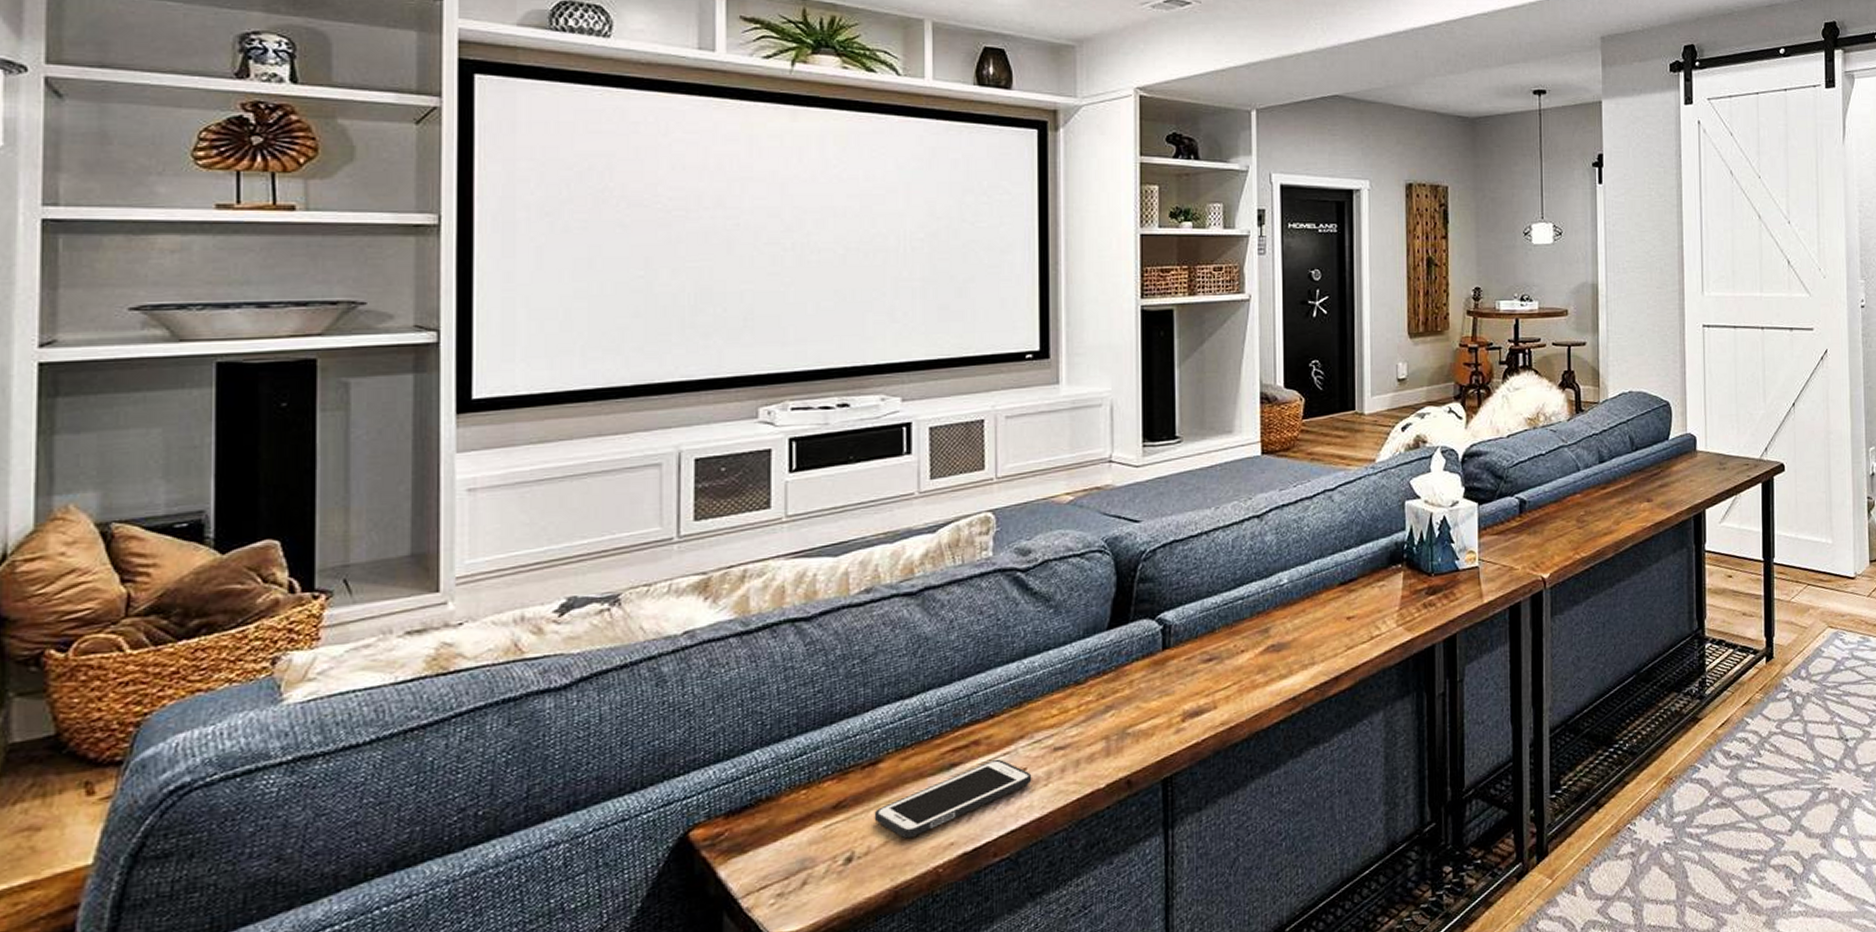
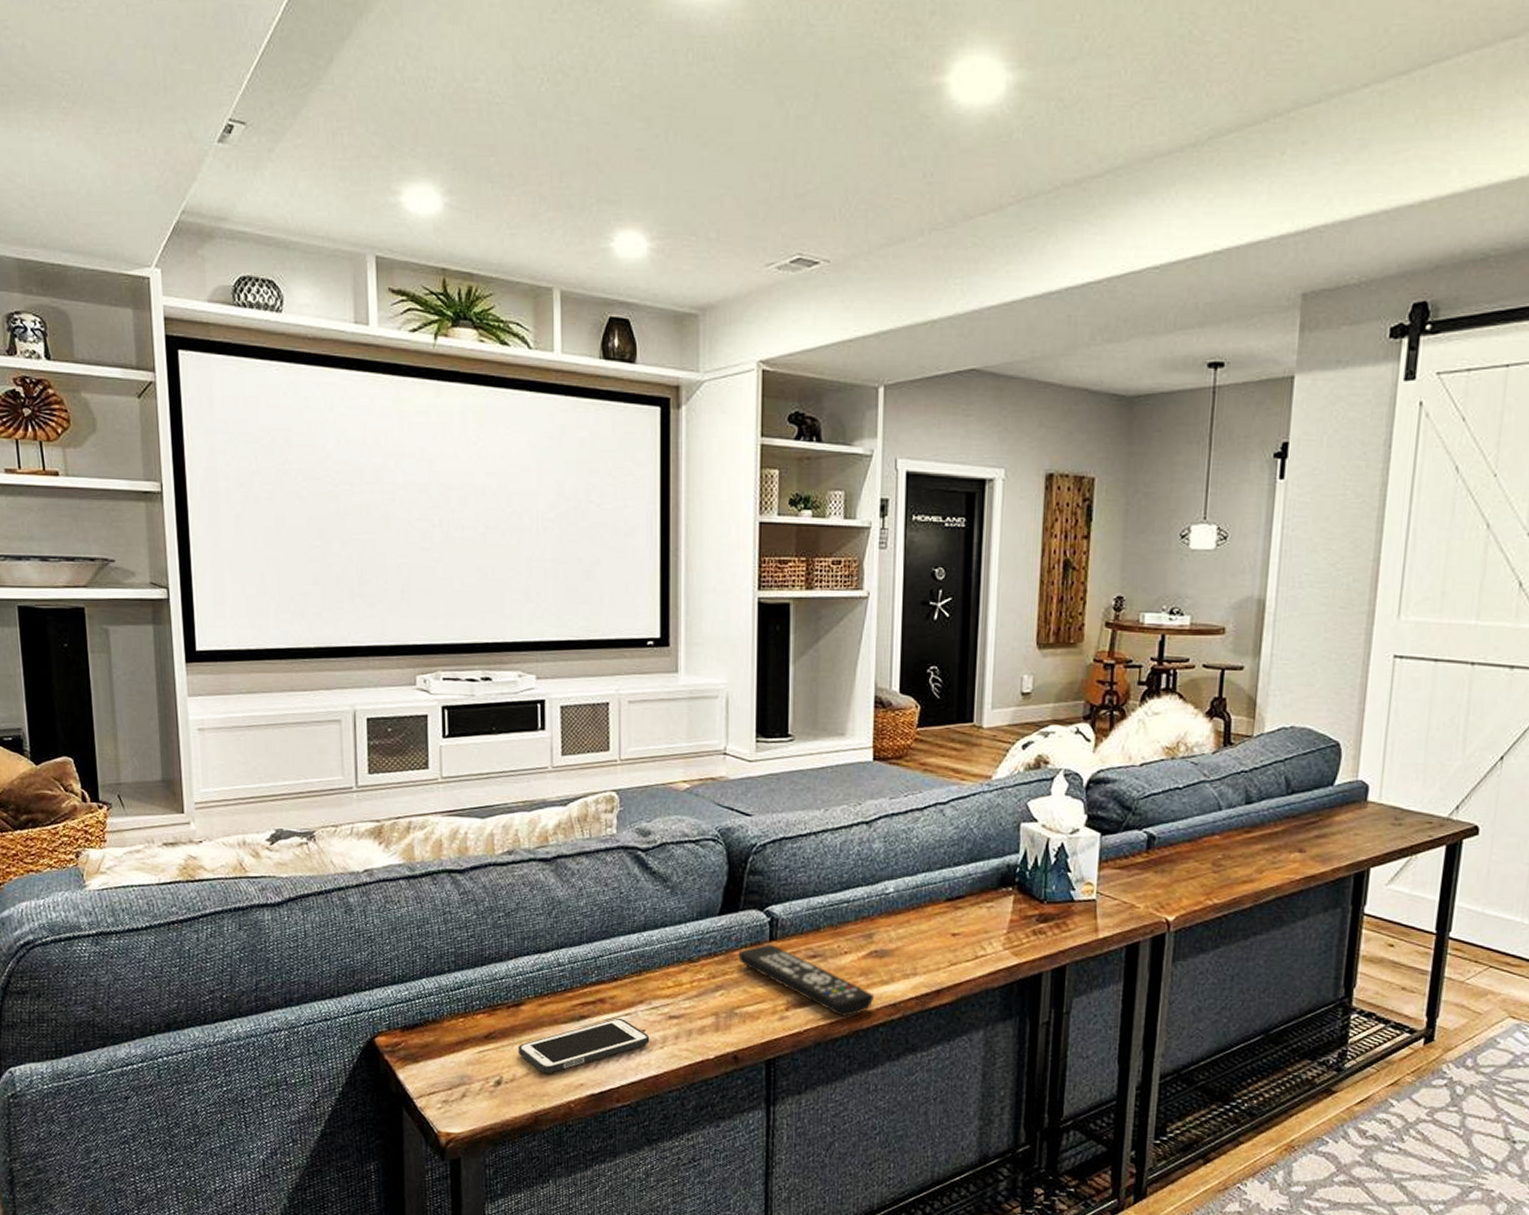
remote control: none [1129,654,1274,719] -> present [738,944,875,1017]

